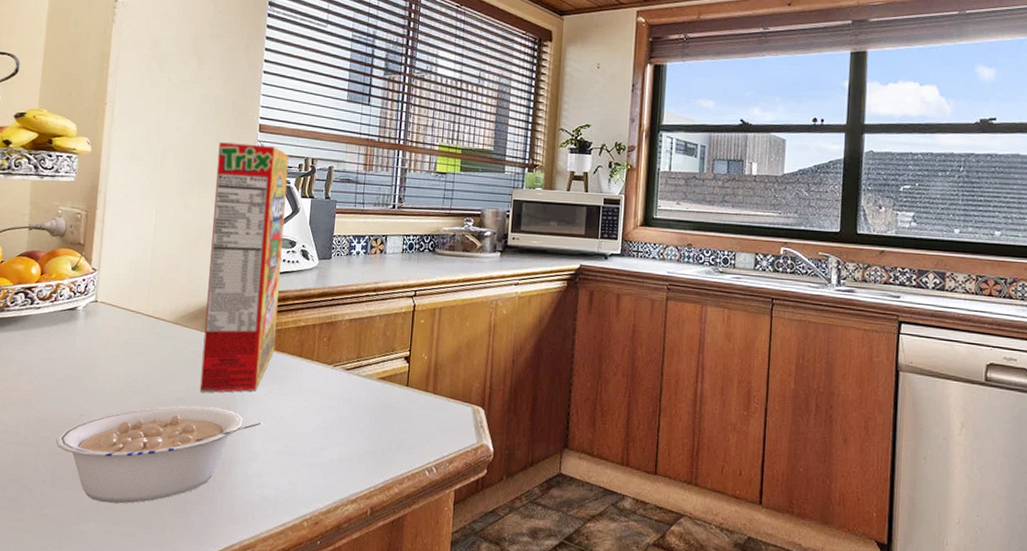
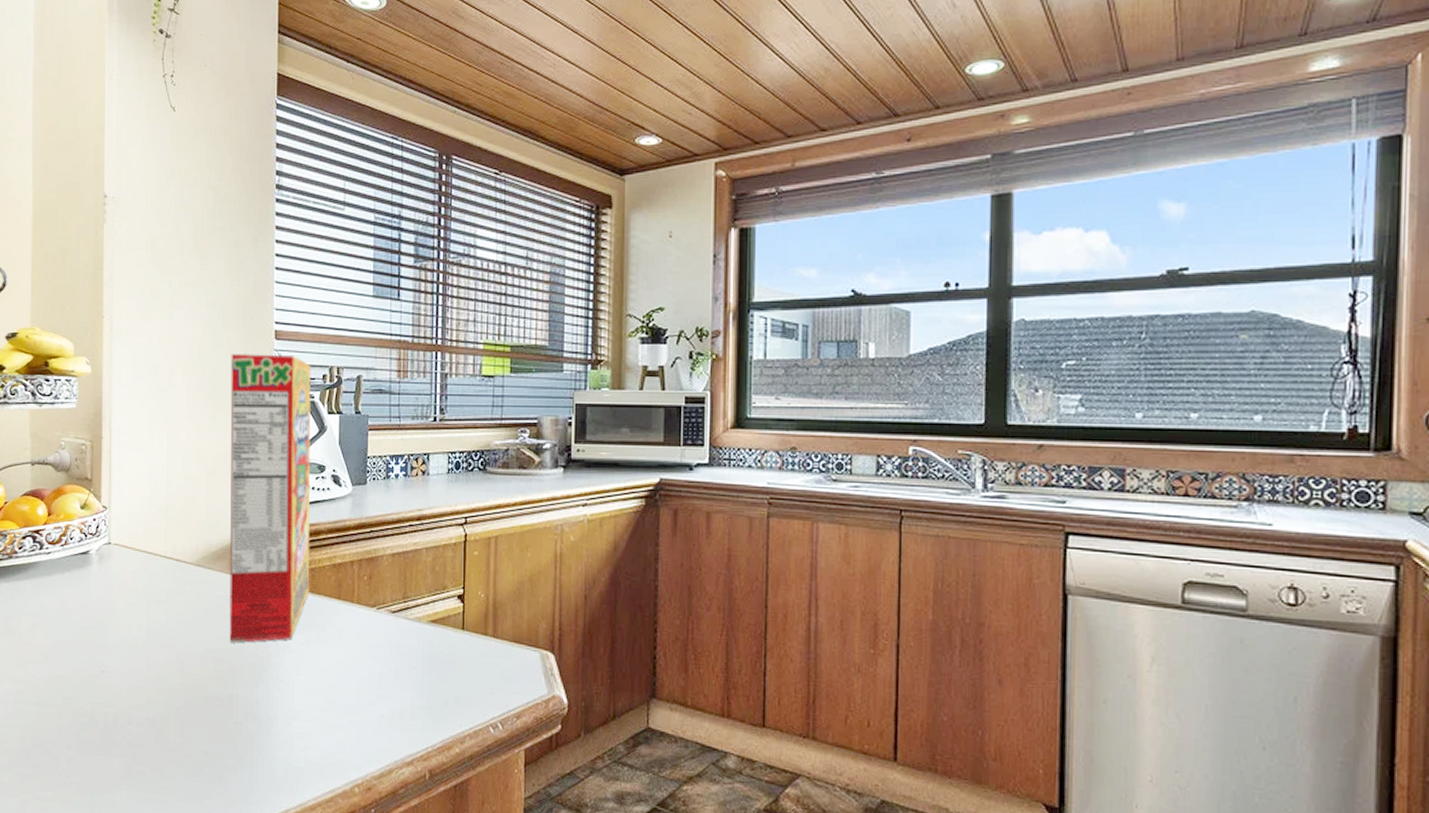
legume: present [56,406,265,504] -> none [78,658,304,770]

